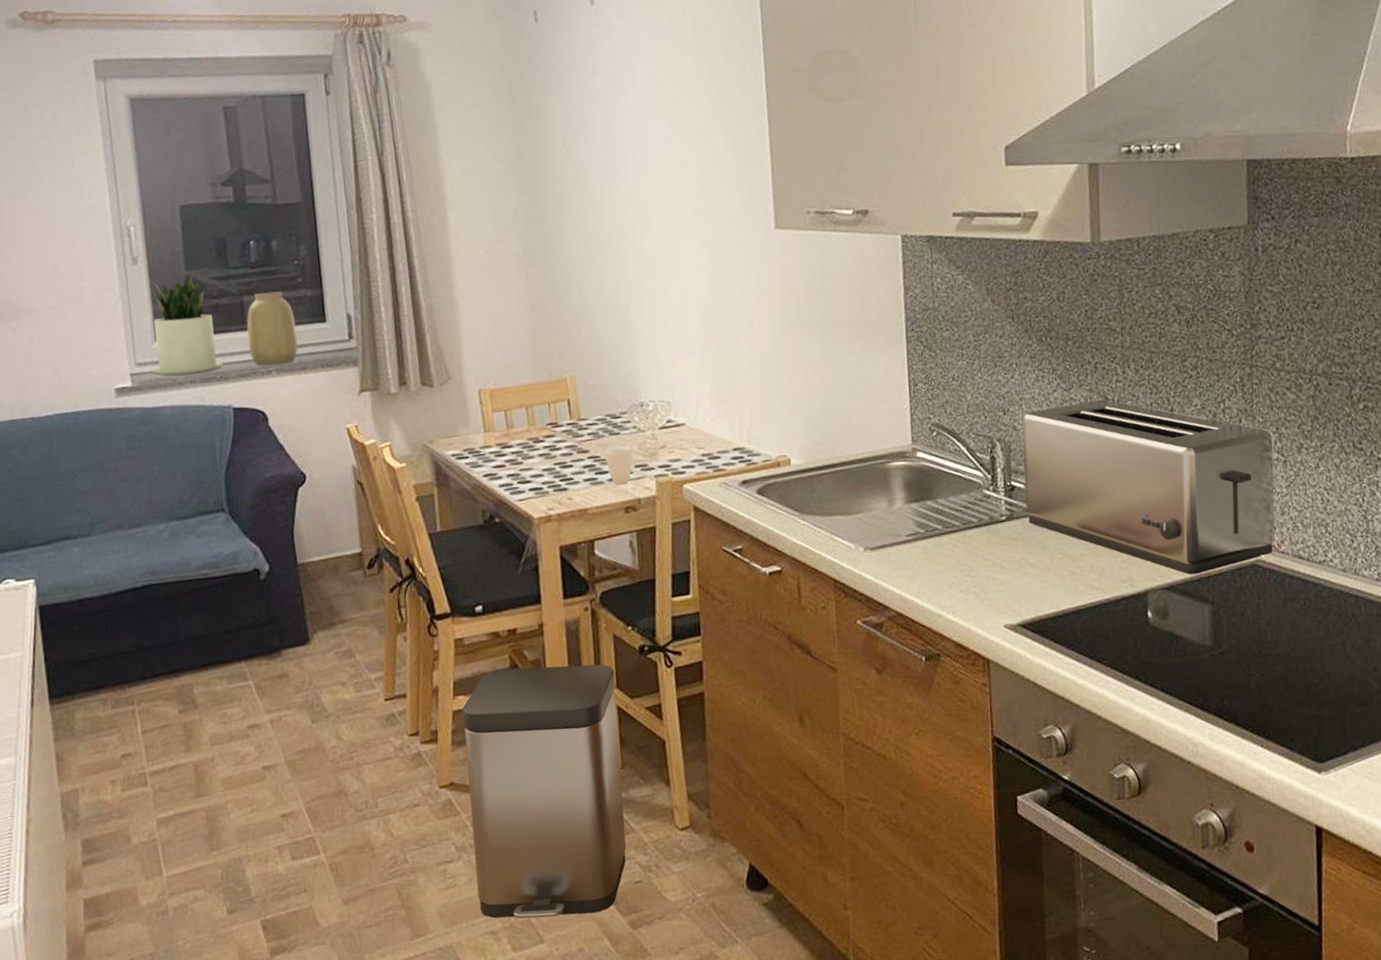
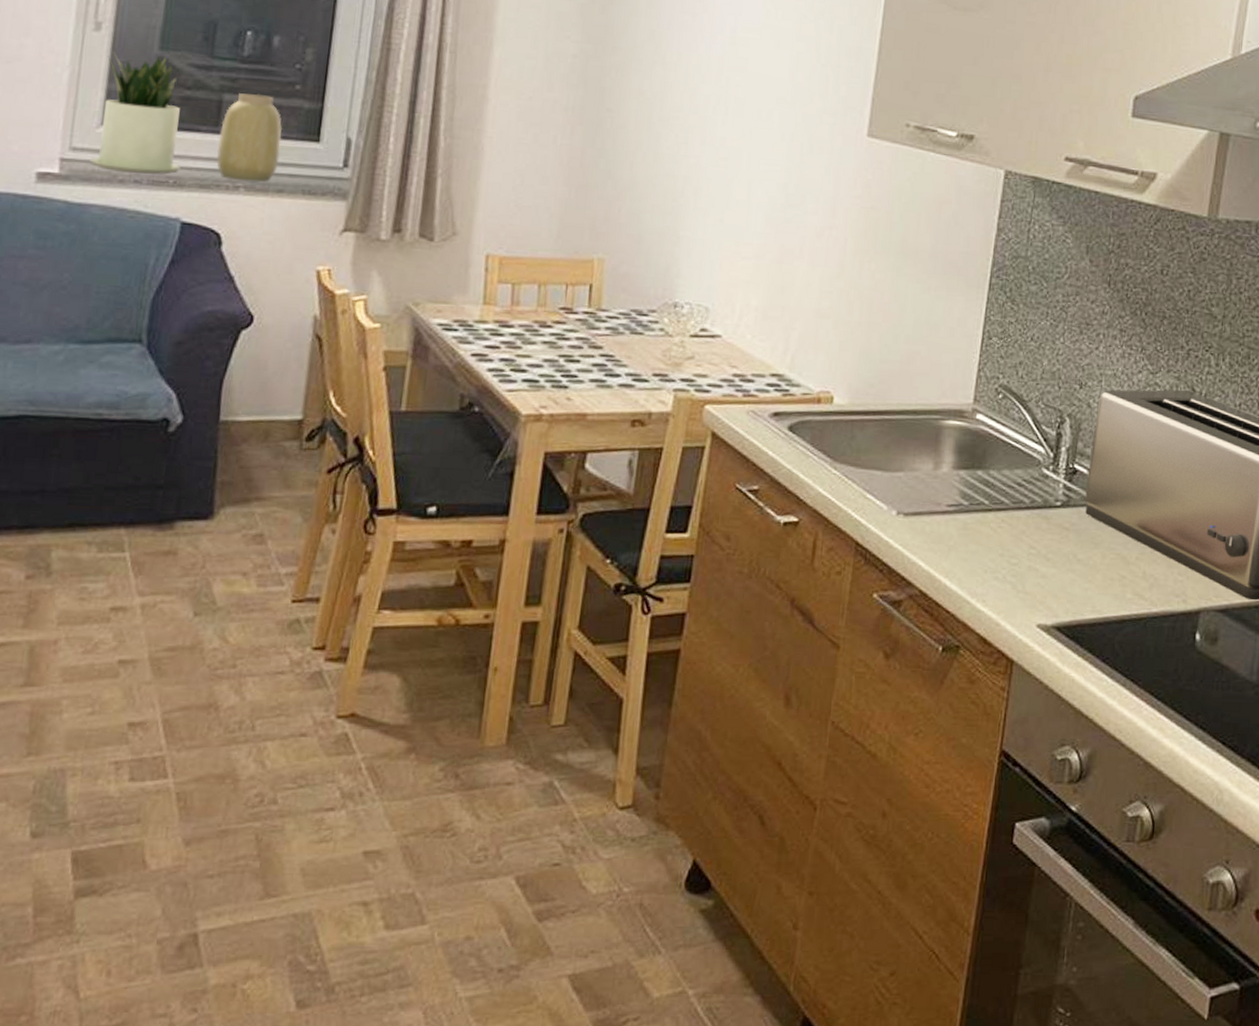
pedal bin: present [462,664,627,919] -> none [355,586,580,896]
cup: present [604,445,633,485] -> none [620,347,655,393]

